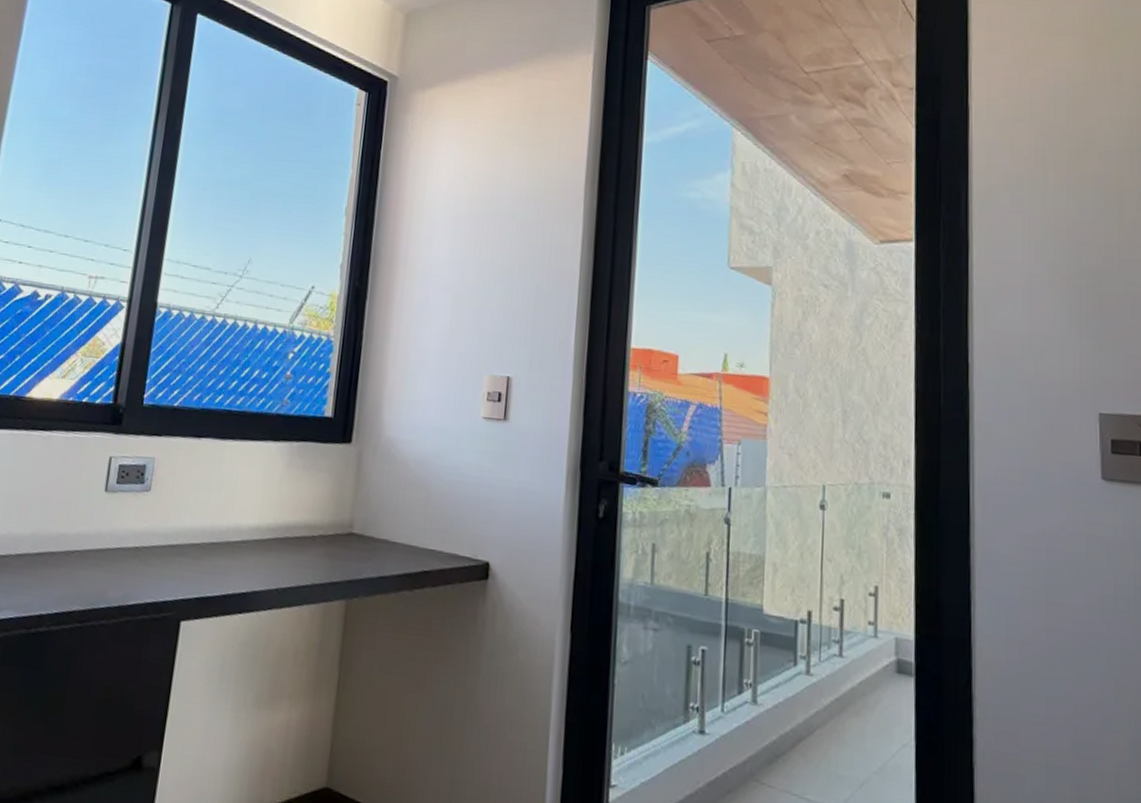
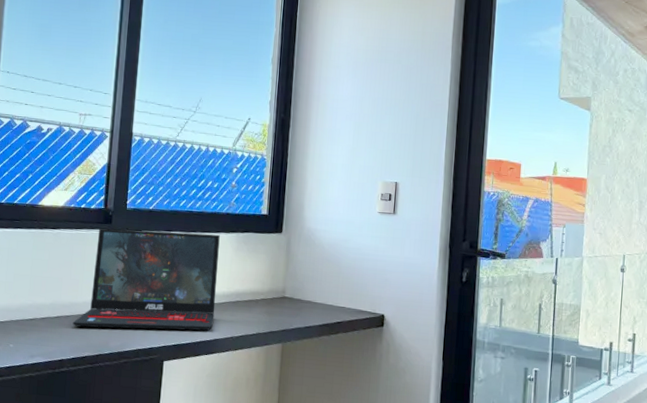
laptop: none [58,430,267,580] -> present [72,228,220,331]

